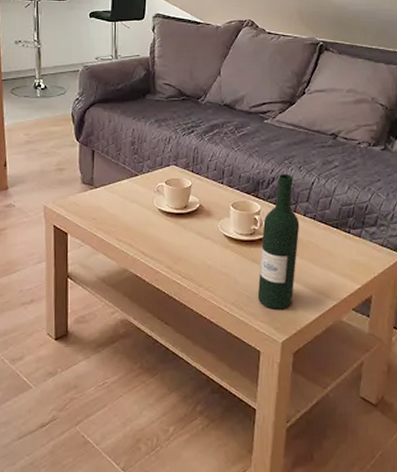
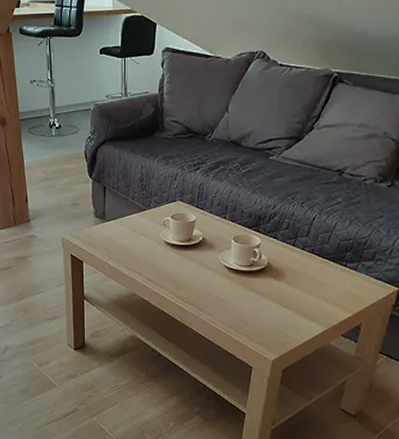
wine bottle: present [257,174,300,310] -> none [252,209,298,333]

